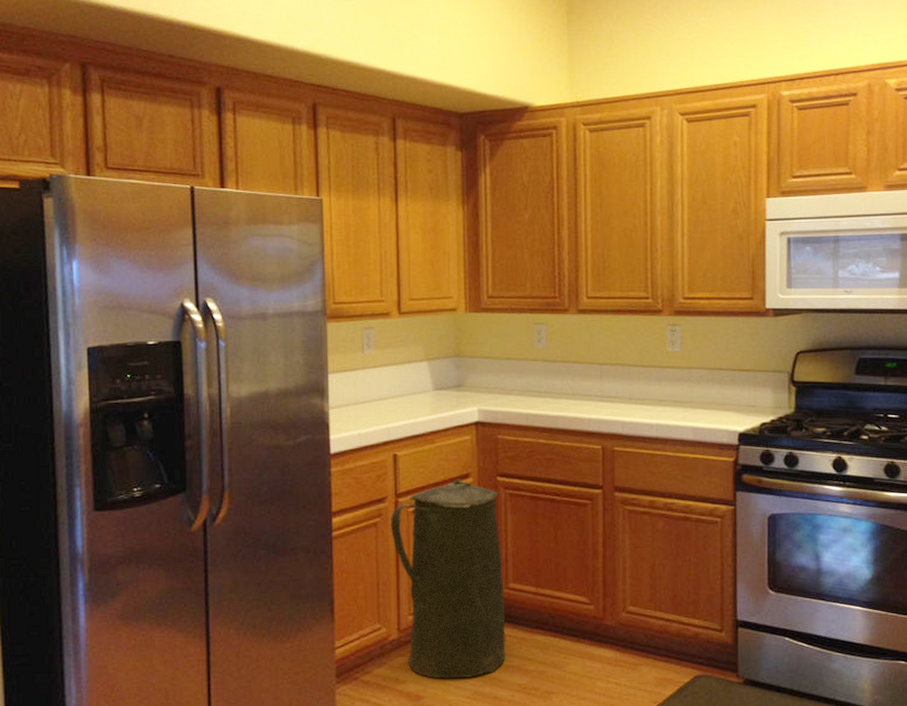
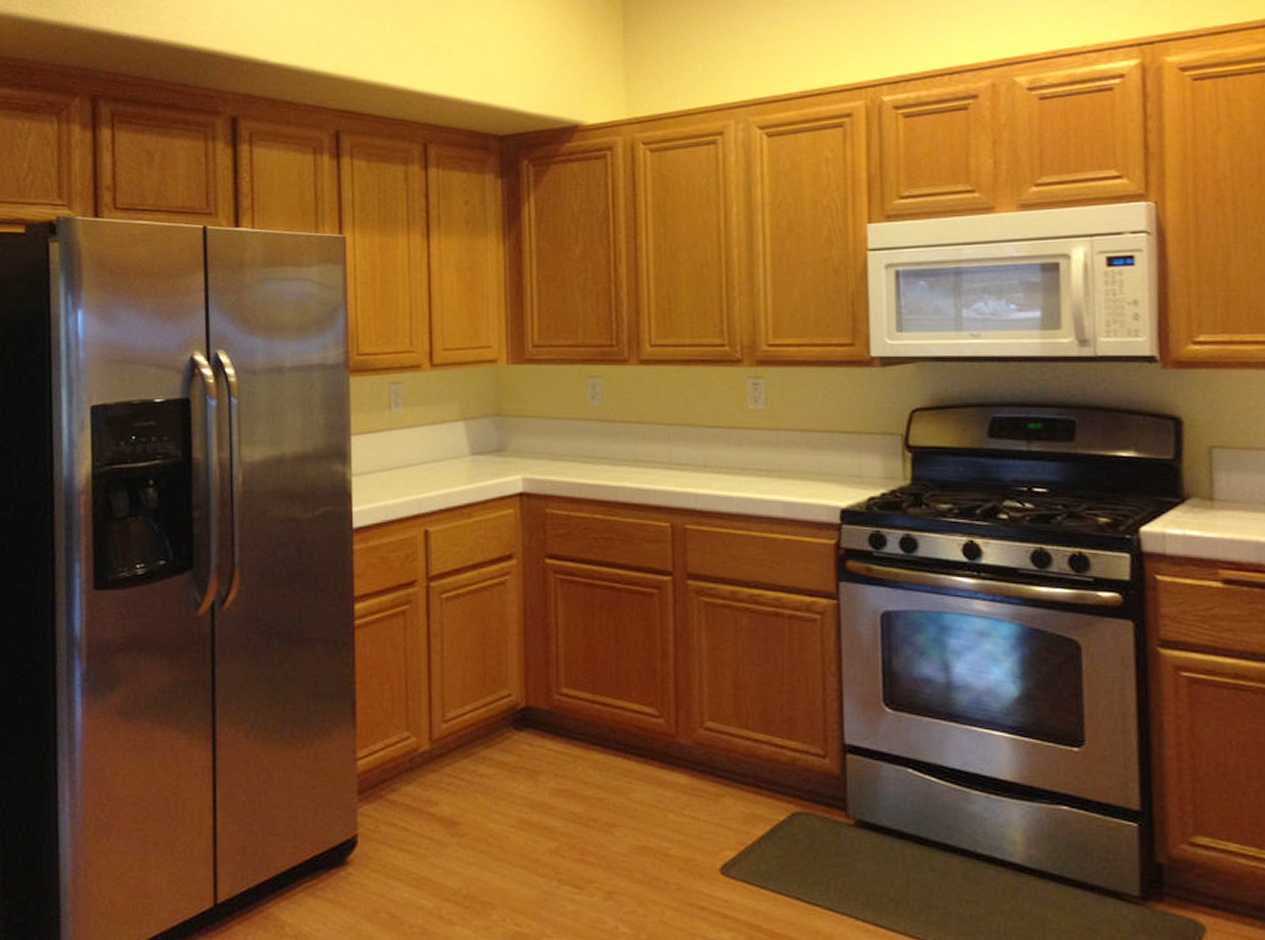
trash can: present [390,477,506,679] -> none [420,559,557,803]

